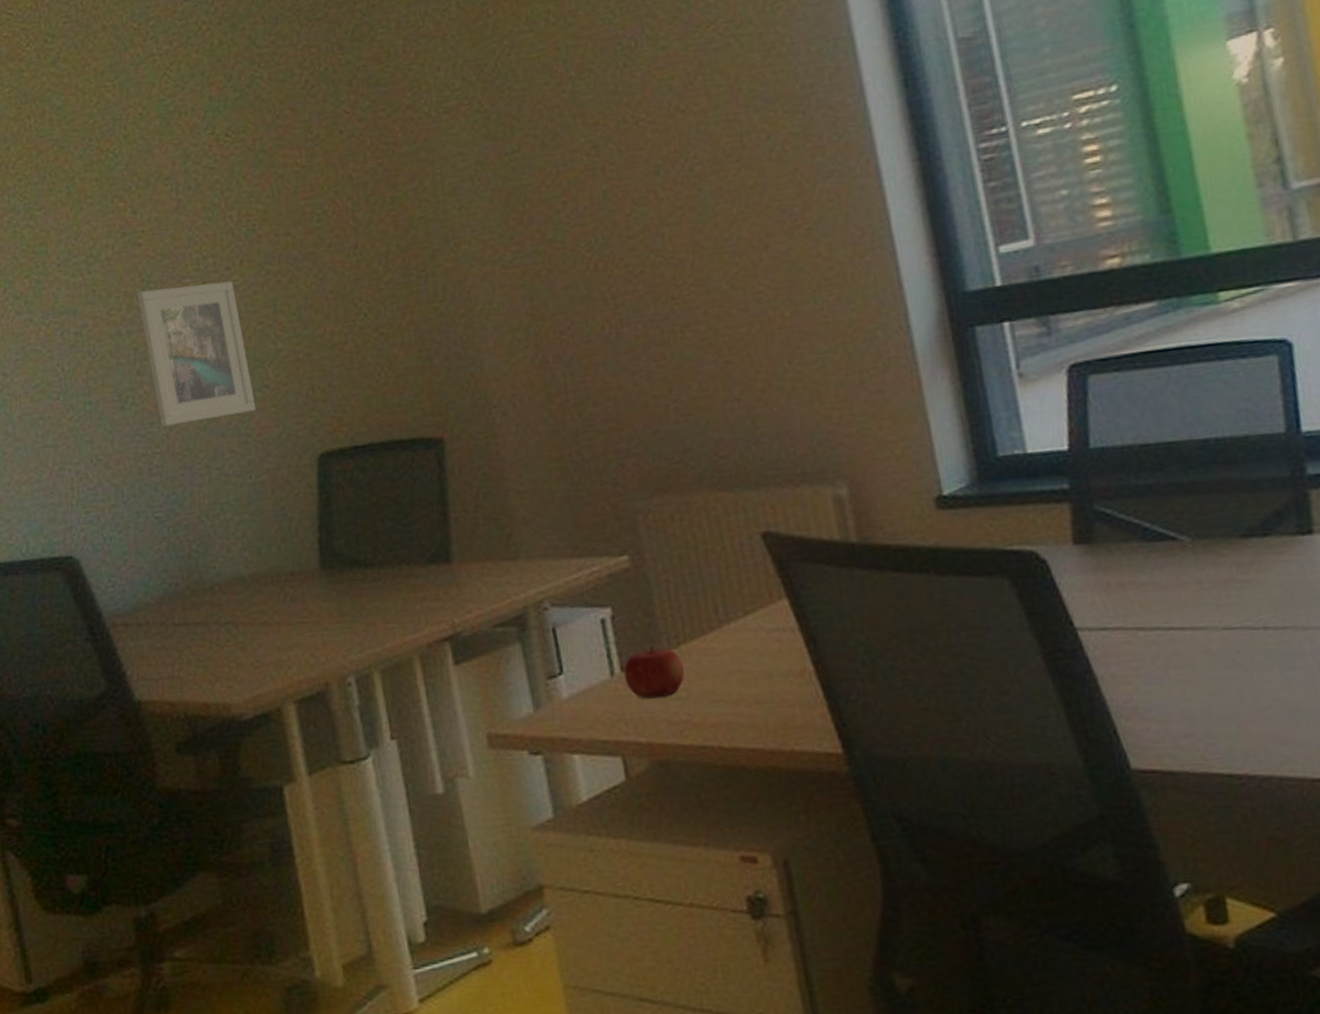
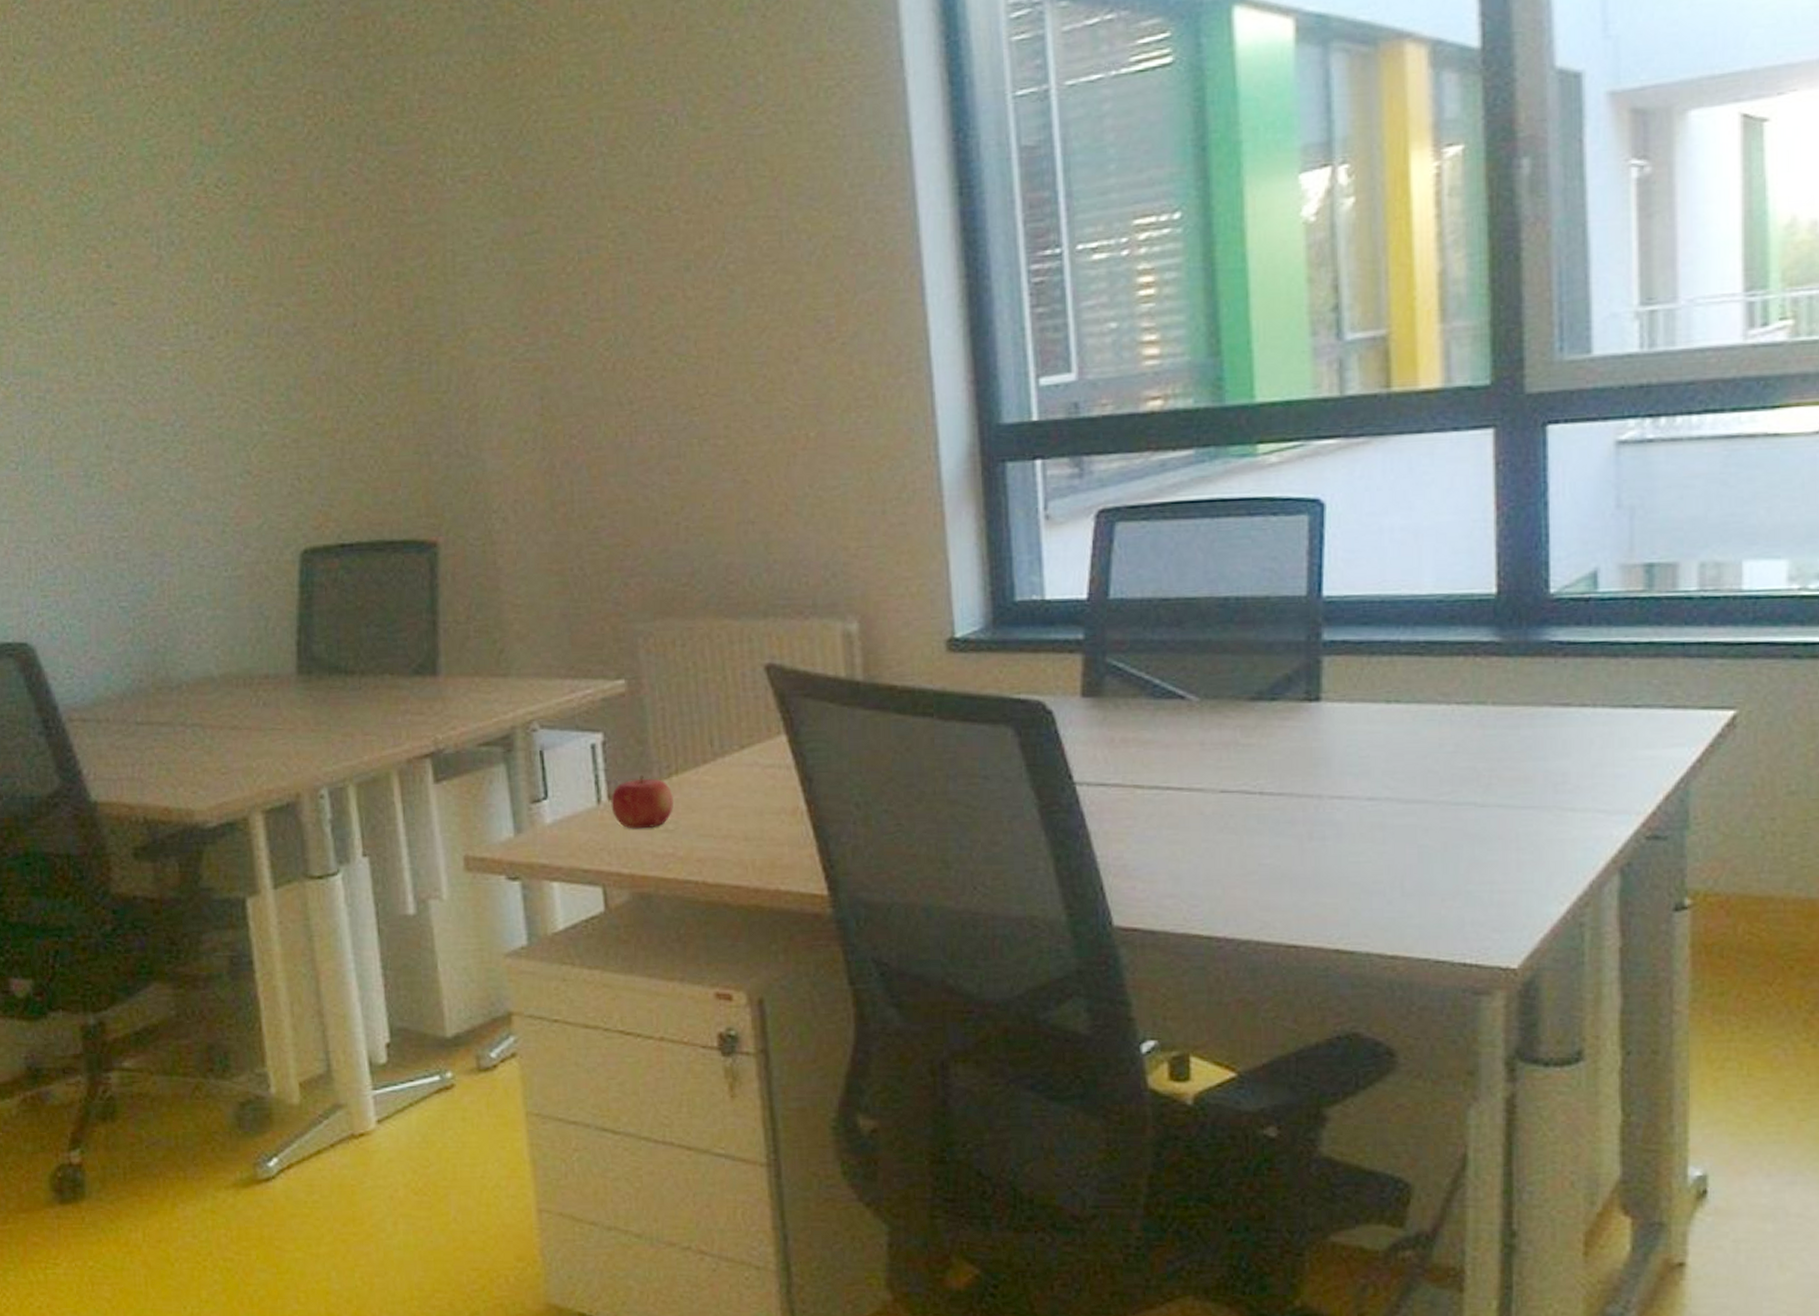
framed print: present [137,281,256,427] -> none [109,352,236,508]

